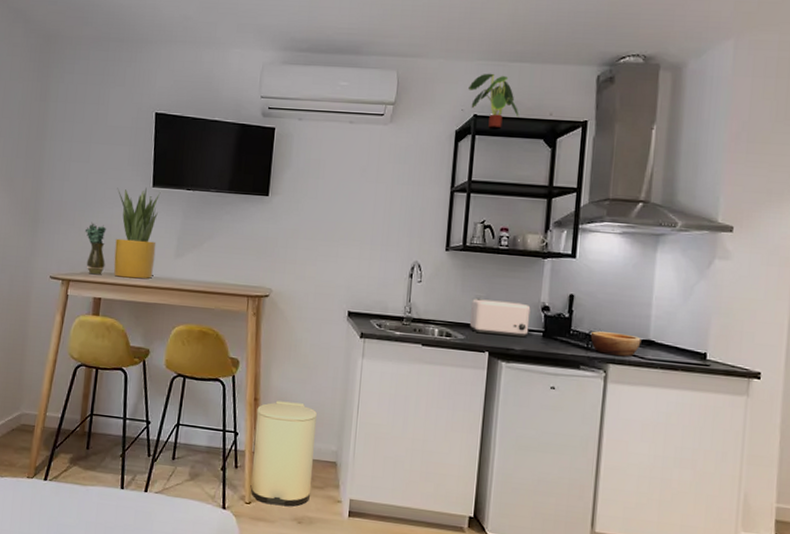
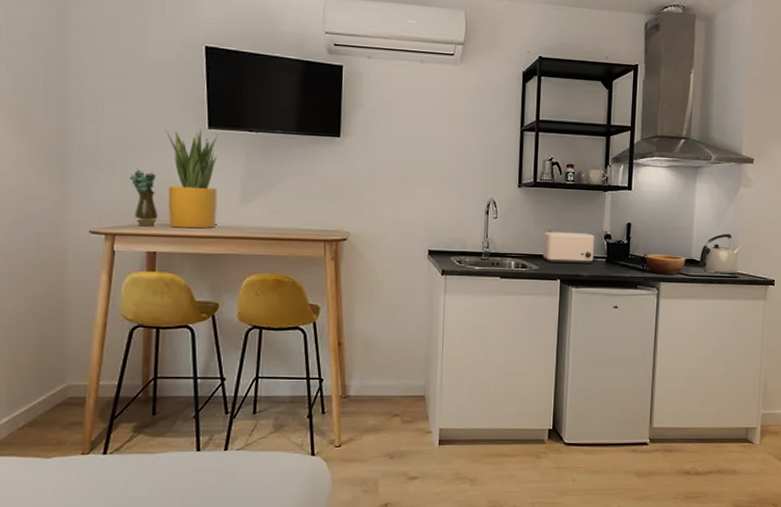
pedal bin: present [250,401,317,507] -> none [339,343,403,445]
plant: present [468,73,519,130] -> none [533,16,580,72]
kettle: none [658,312,717,362] -> present [699,233,742,275]

